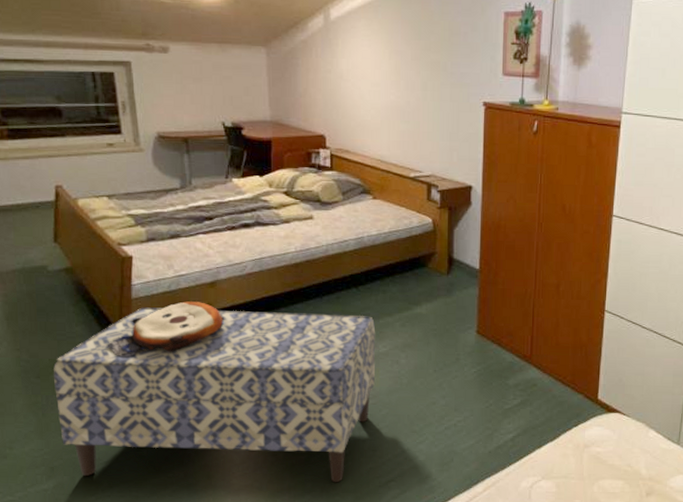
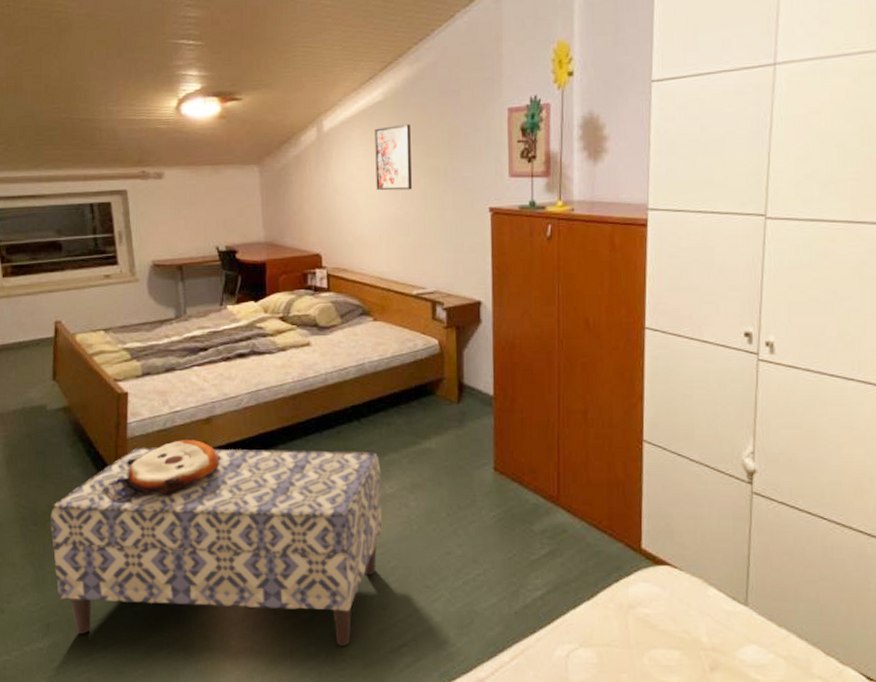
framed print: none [379,18,414,81] -> present [375,123,412,191]

